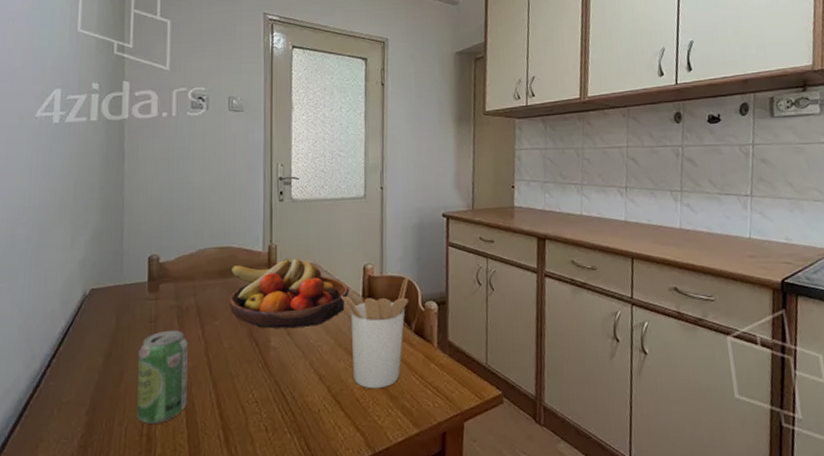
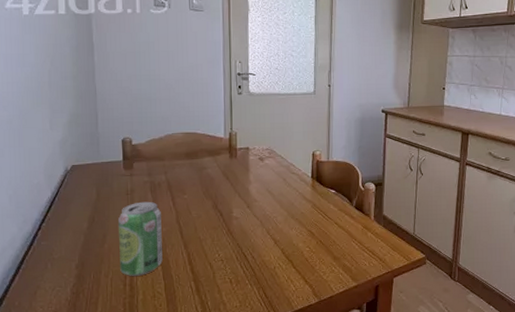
fruit bowl: present [229,258,350,329] -> none [195,144,300,203]
utensil holder: present [340,276,409,389] -> none [292,162,351,252]

